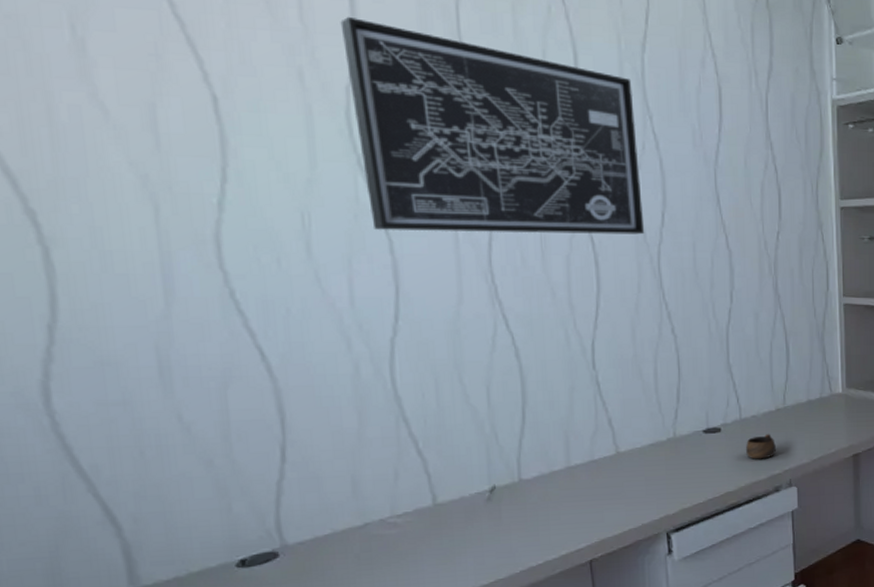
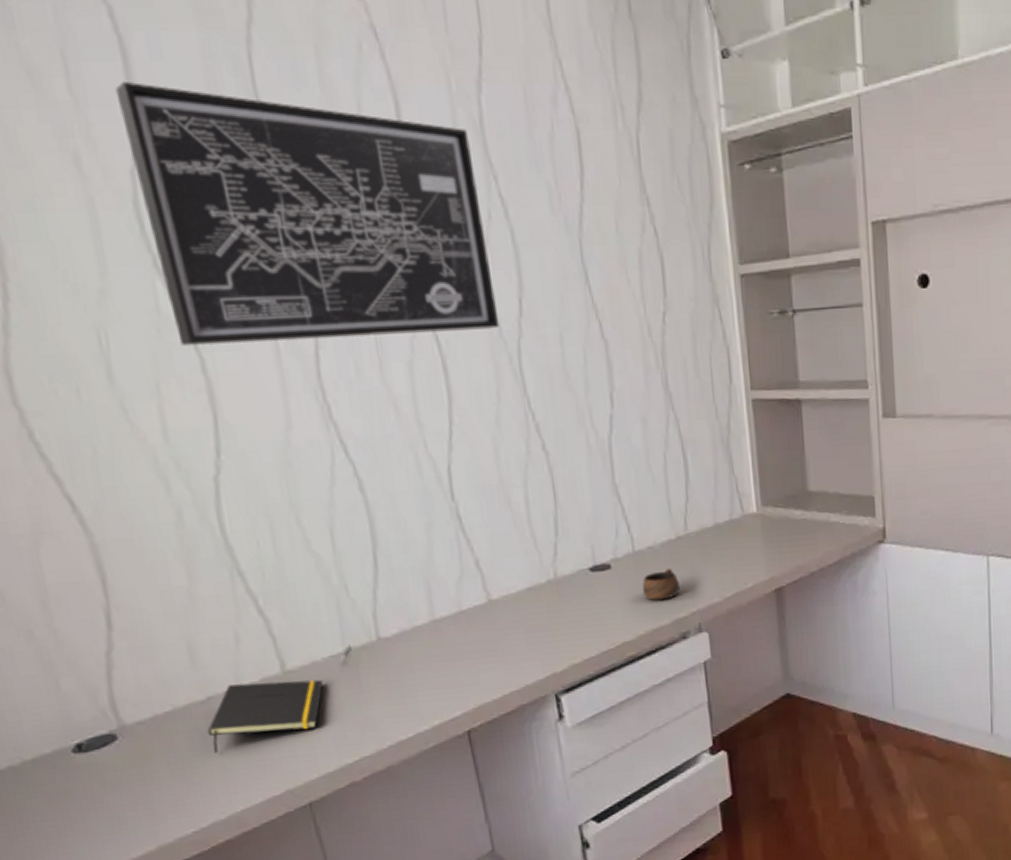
notepad: none [361,512,469,572] -> present [207,679,324,753]

